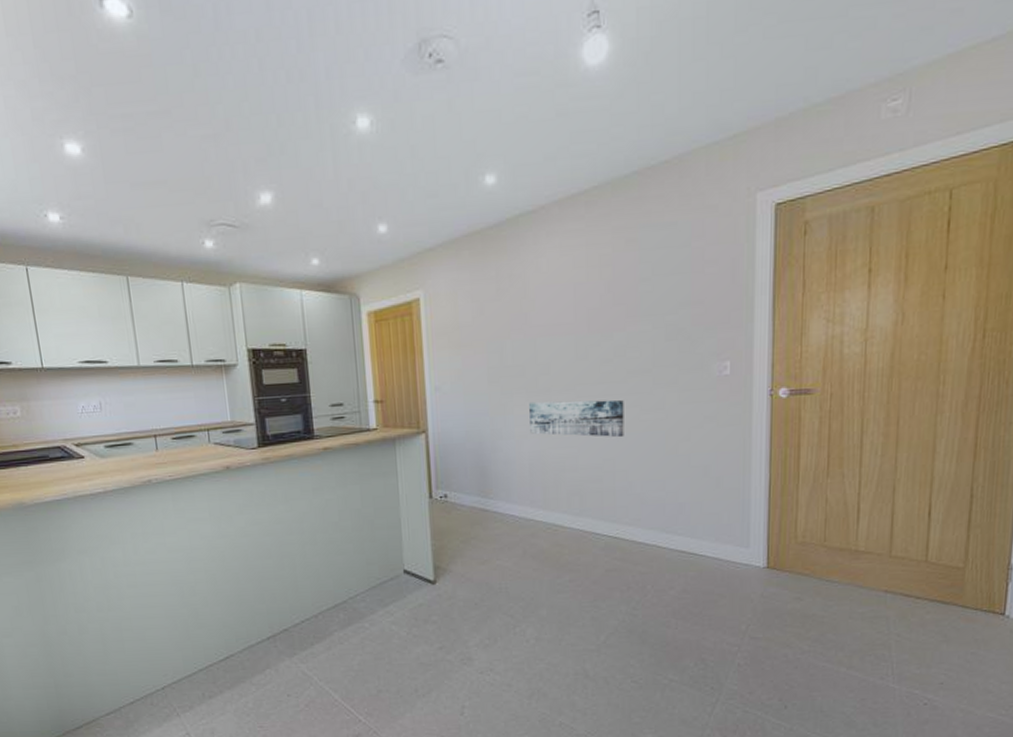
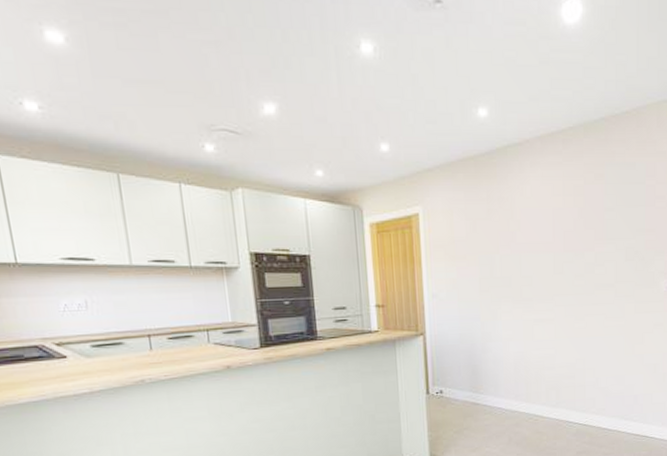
wall art: present [529,399,624,438] -> none [515,308,593,341]

